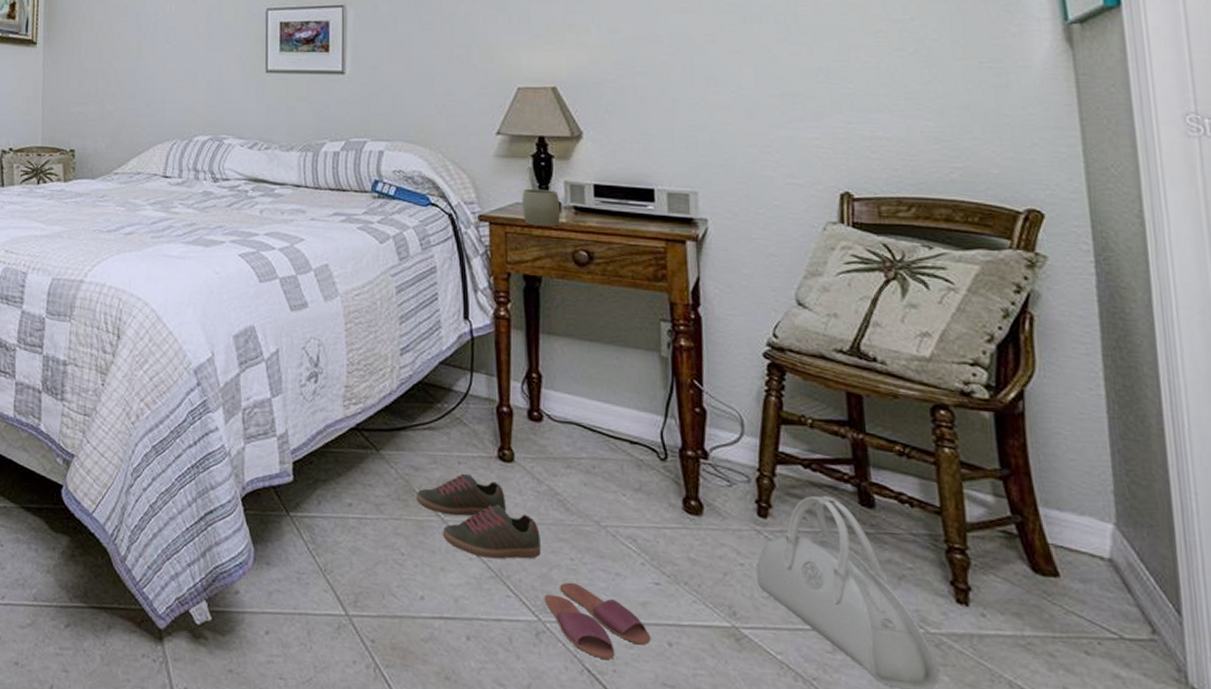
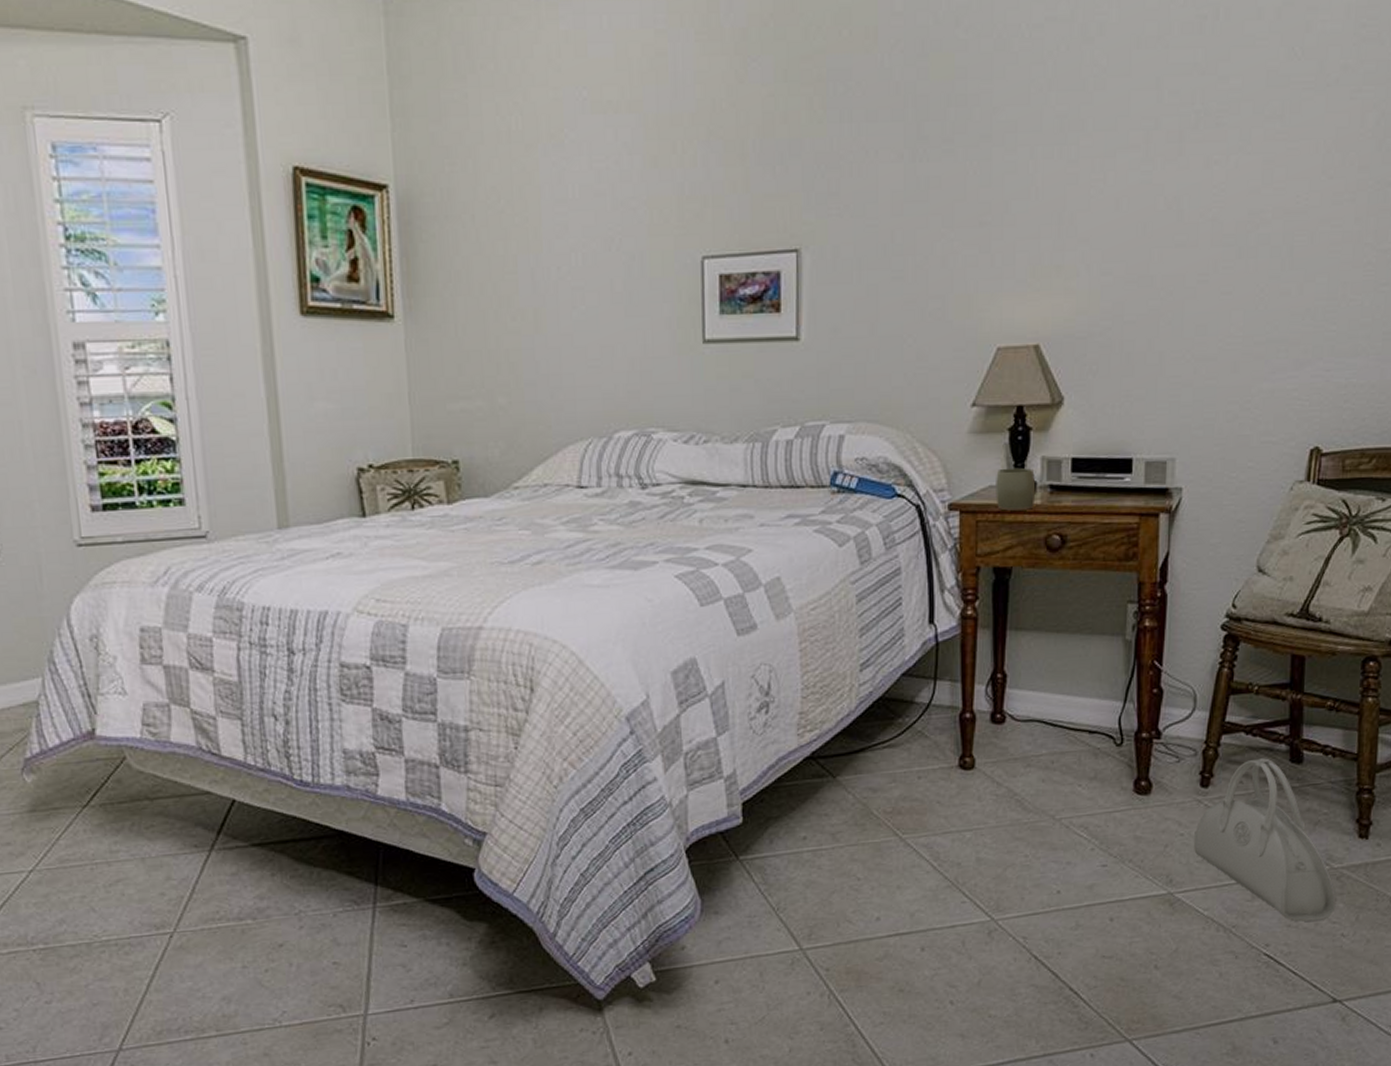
shoe: present [415,473,541,559] -> none [873,787,997,869]
slippers: present [544,582,650,659] -> none [998,878,1094,944]

